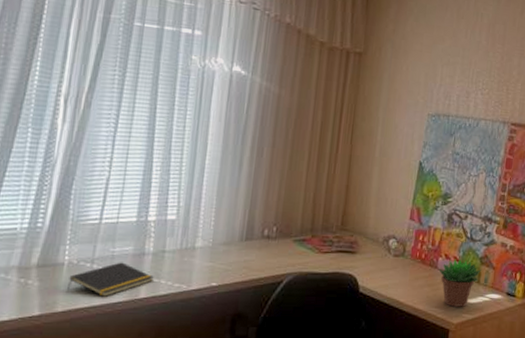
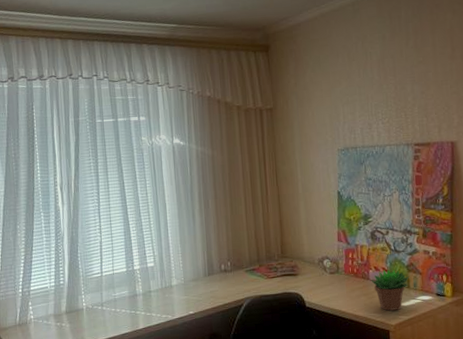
notepad: present [67,262,154,297] -> none [88,303,147,330]

